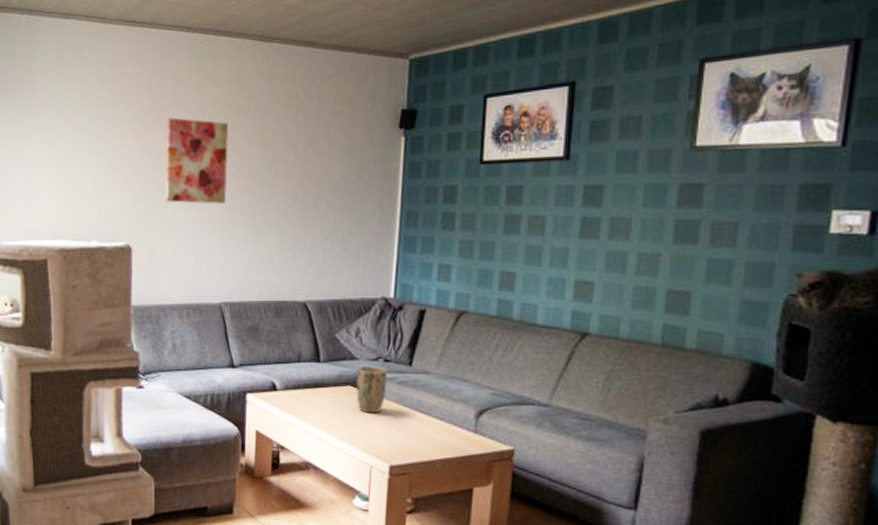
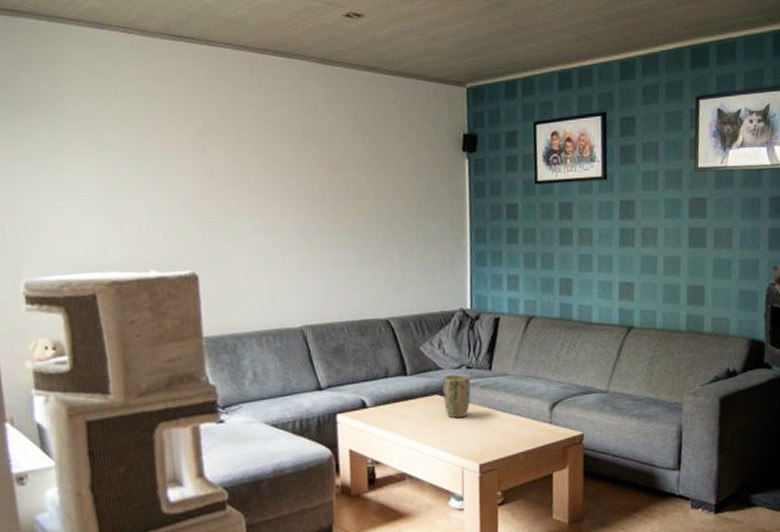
wall art: present [165,117,229,204] -> none [227,139,299,227]

